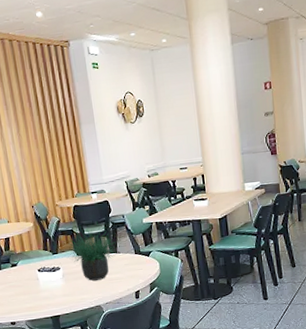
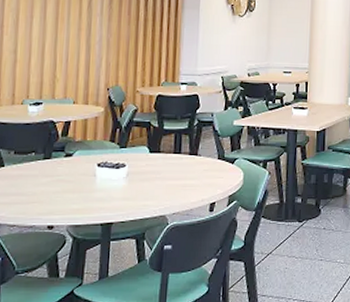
potted plant: present [67,222,118,281] -> none [137,117,199,185]

